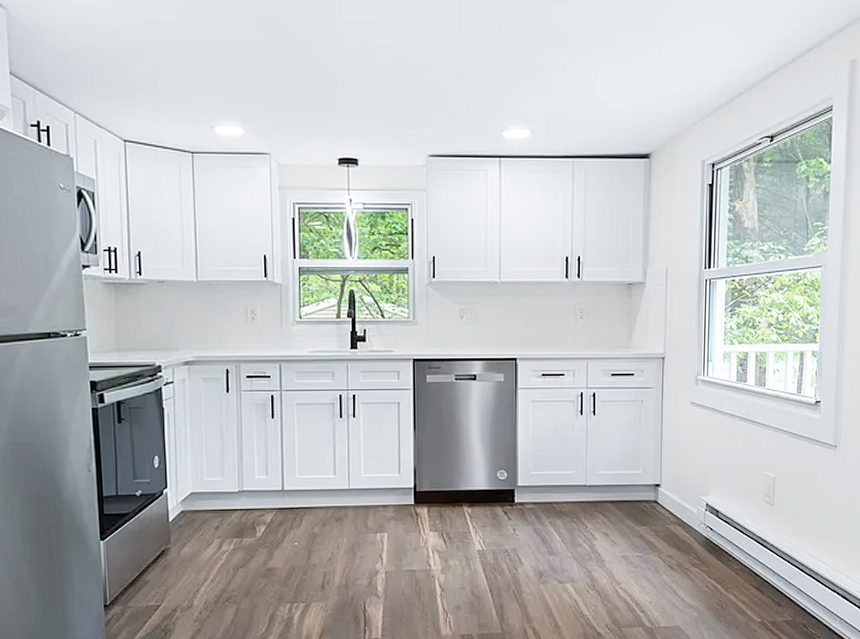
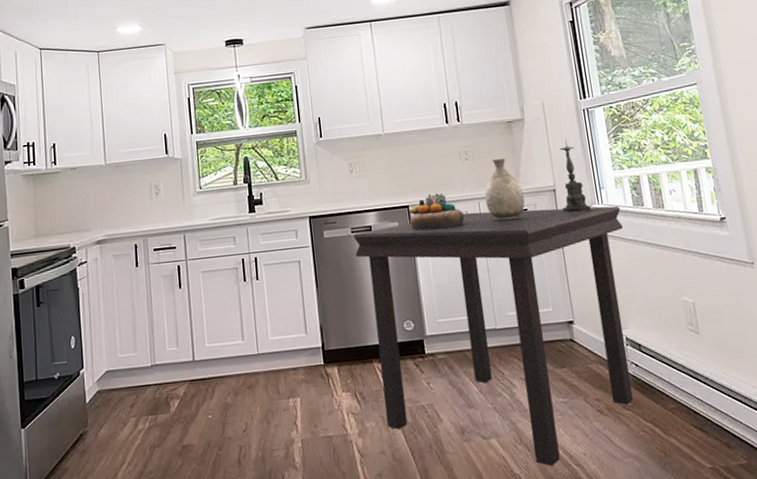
dining table: none [457,372,724,610] -> present [353,206,633,466]
decorative bowl: none [515,349,570,385] -> present [409,193,464,230]
vase: none [594,320,632,383] -> present [485,157,525,221]
candle holder: none [657,308,708,383] -> present [552,139,604,215]

